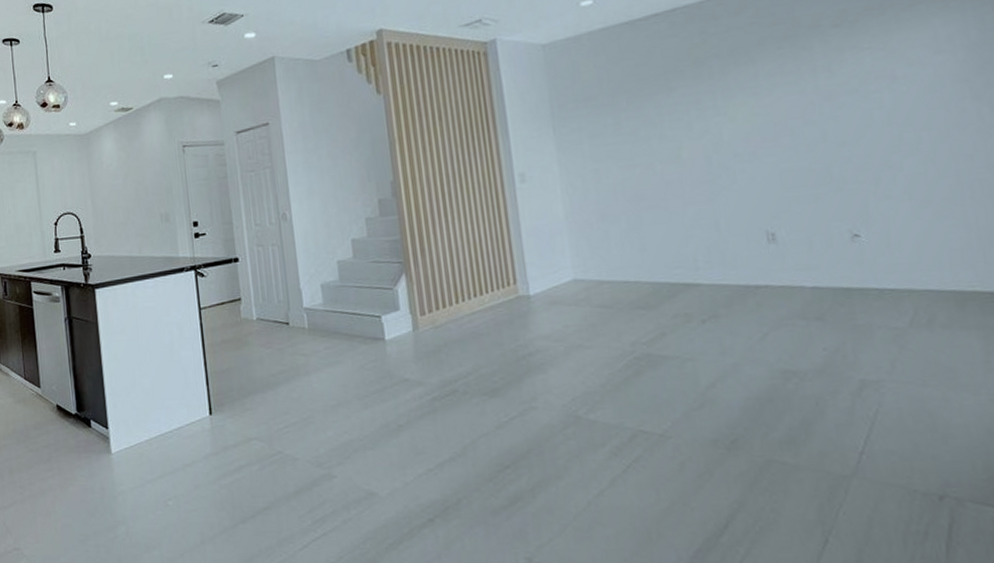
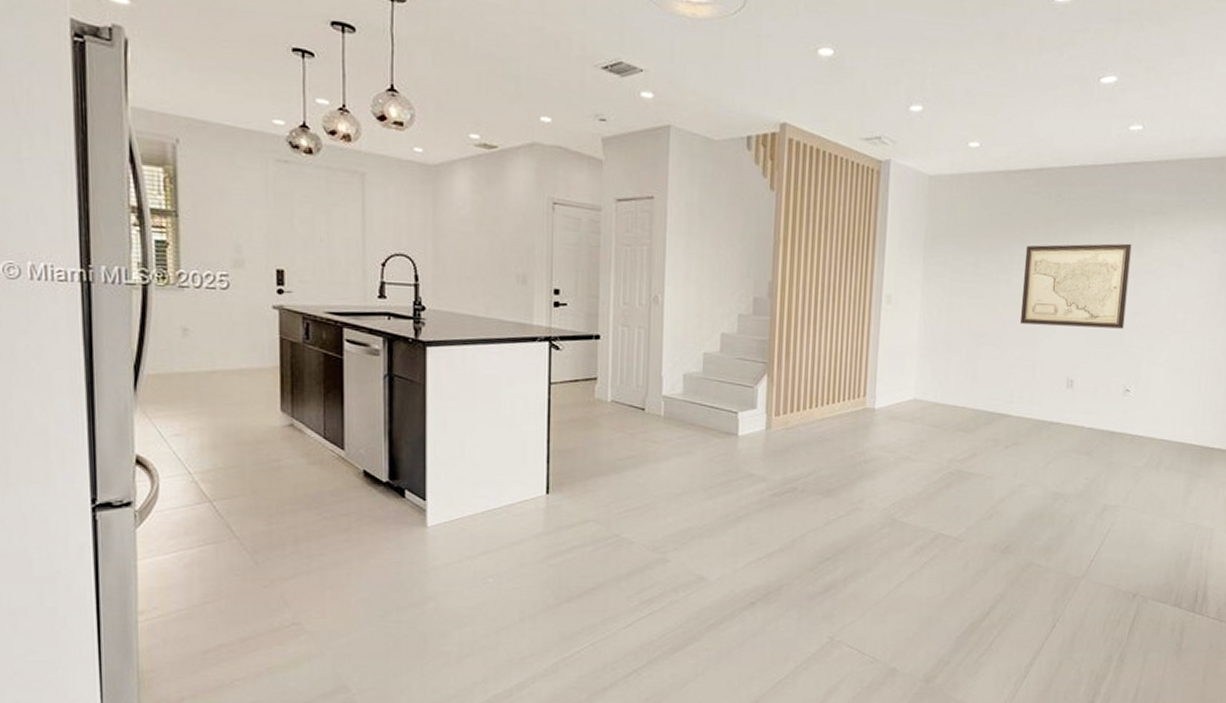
wall art: none [674,65,830,179] -> present [1021,243,1132,329]

